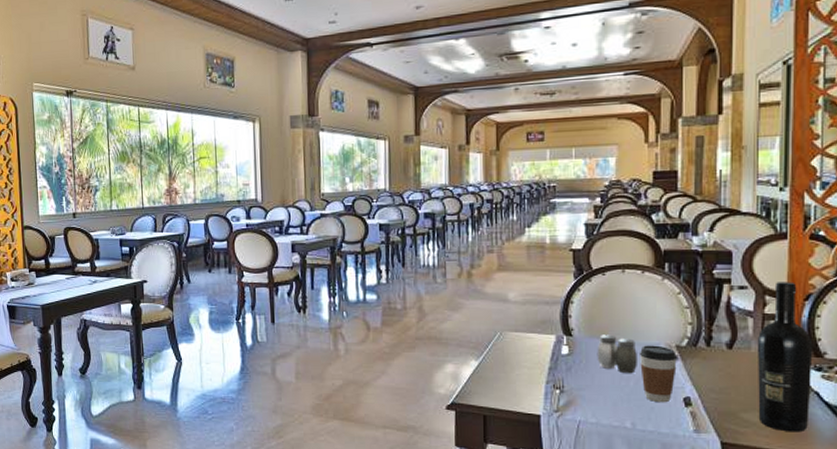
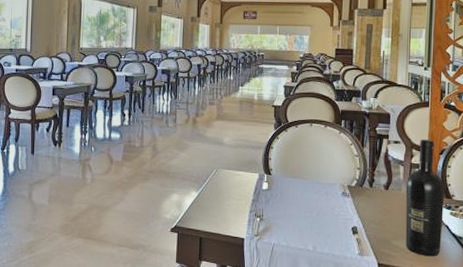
salt and pepper shaker: present [597,334,637,374] -> none [289,174,319,207]
coffee cup: present [639,345,678,403] -> none [320,184,349,231]

